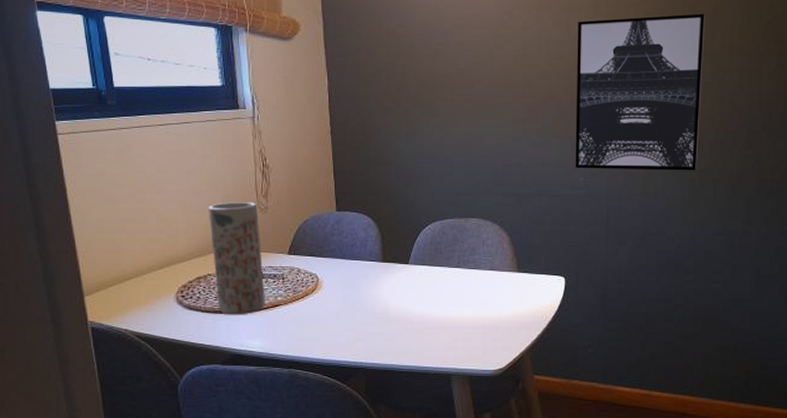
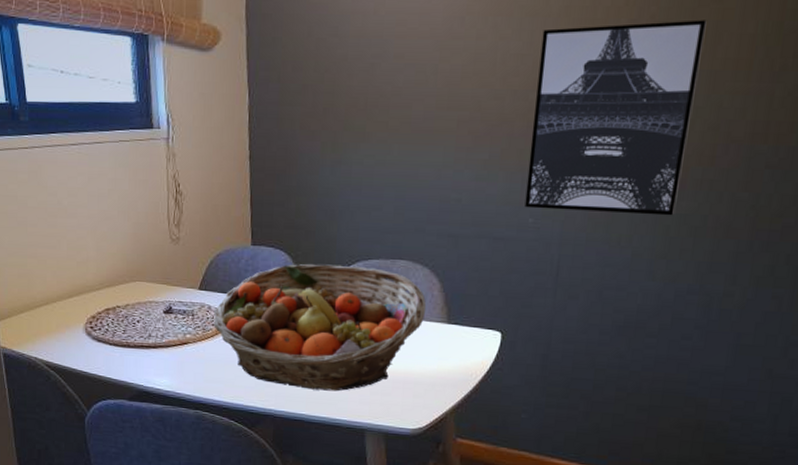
vase: present [208,202,265,315] -> none [118,230,174,351]
fruit basket: none [304,225,498,341] -> present [213,263,427,392]

